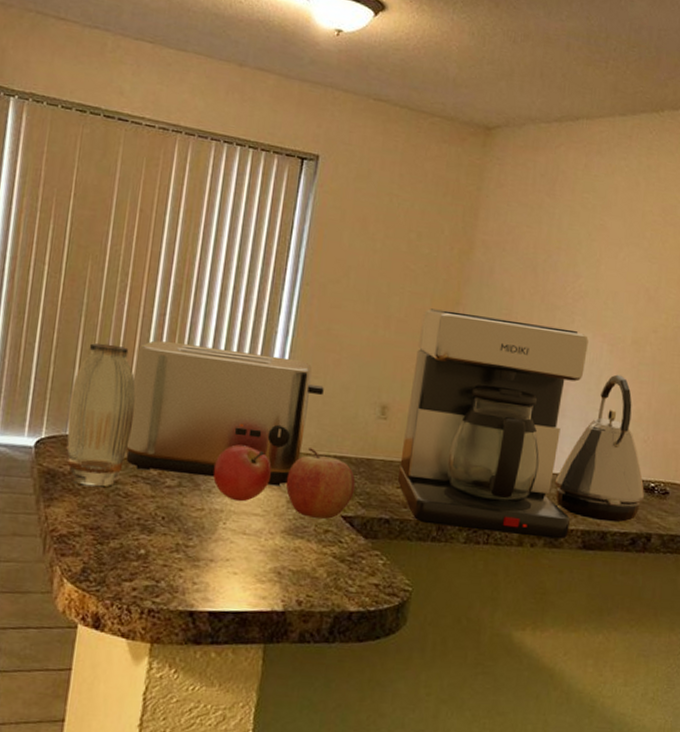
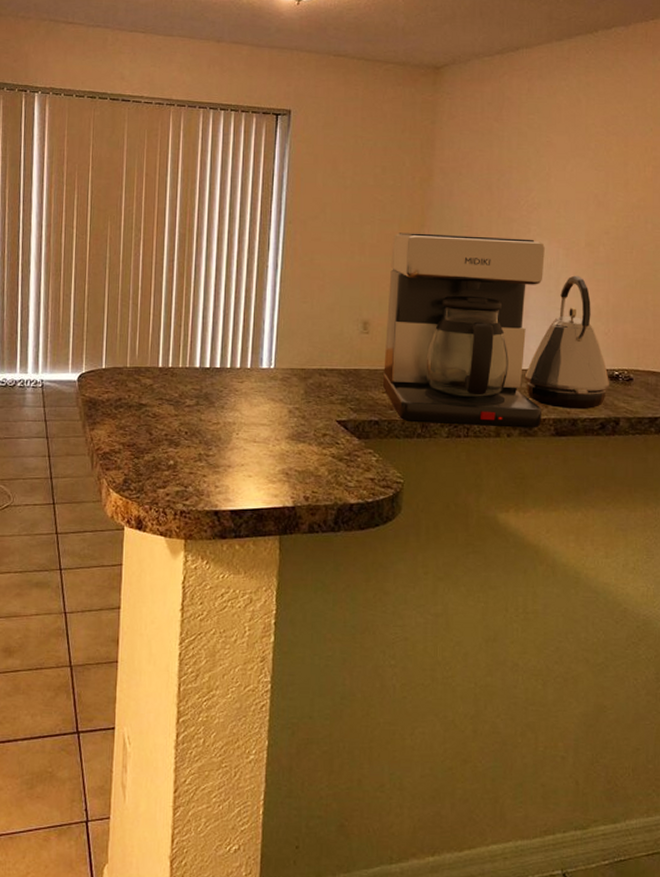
vase: present [66,343,136,487] -> none [101,289,156,410]
toaster: present [125,340,324,487] -> none [151,283,312,399]
fruit: present [212,444,272,502] -> none [224,366,274,415]
fruit: present [285,448,356,519] -> none [286,364,346,424]

